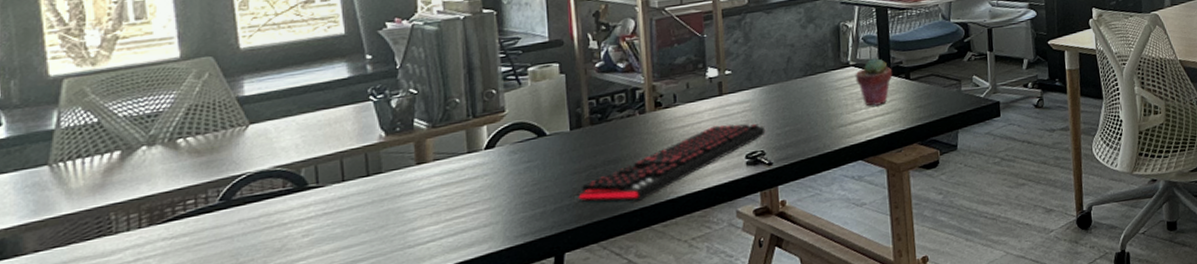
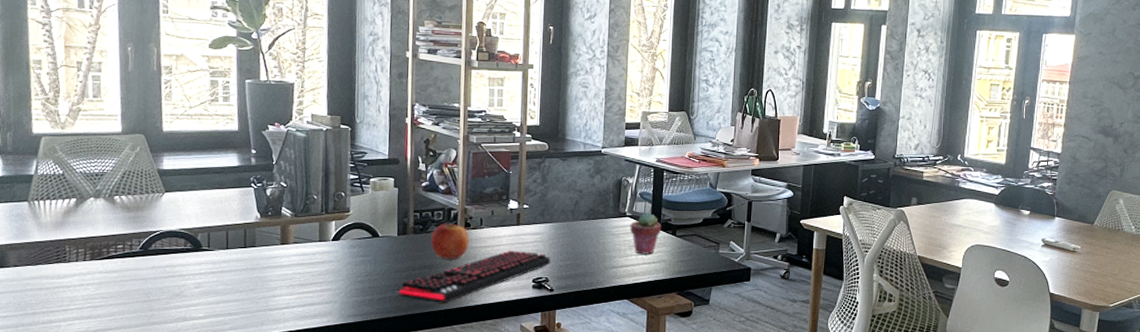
apple: none [614,103,663,149] -> present [431,221,470,259]

